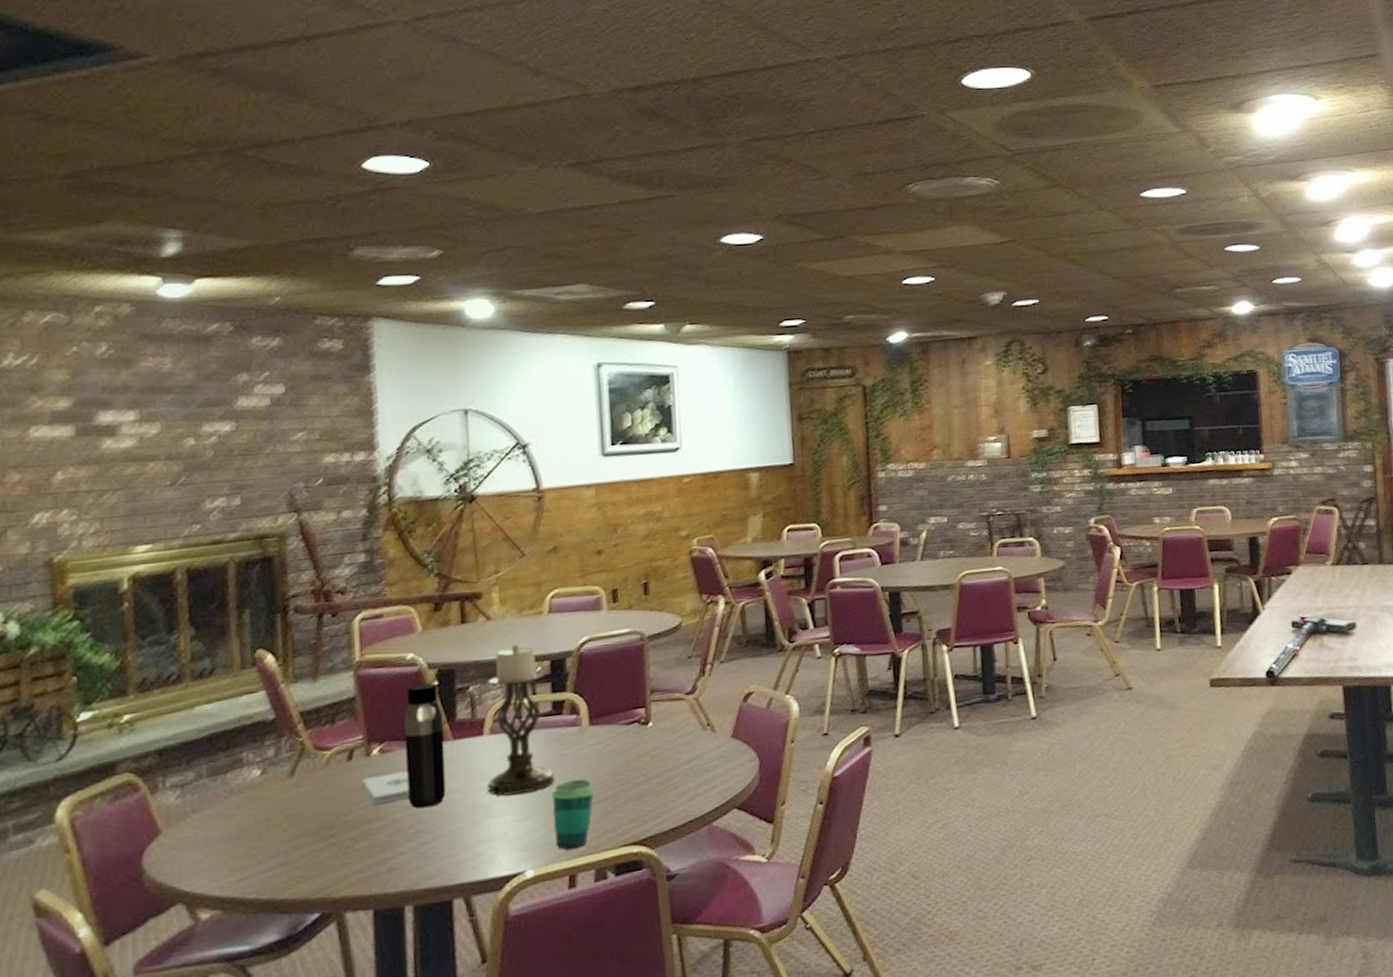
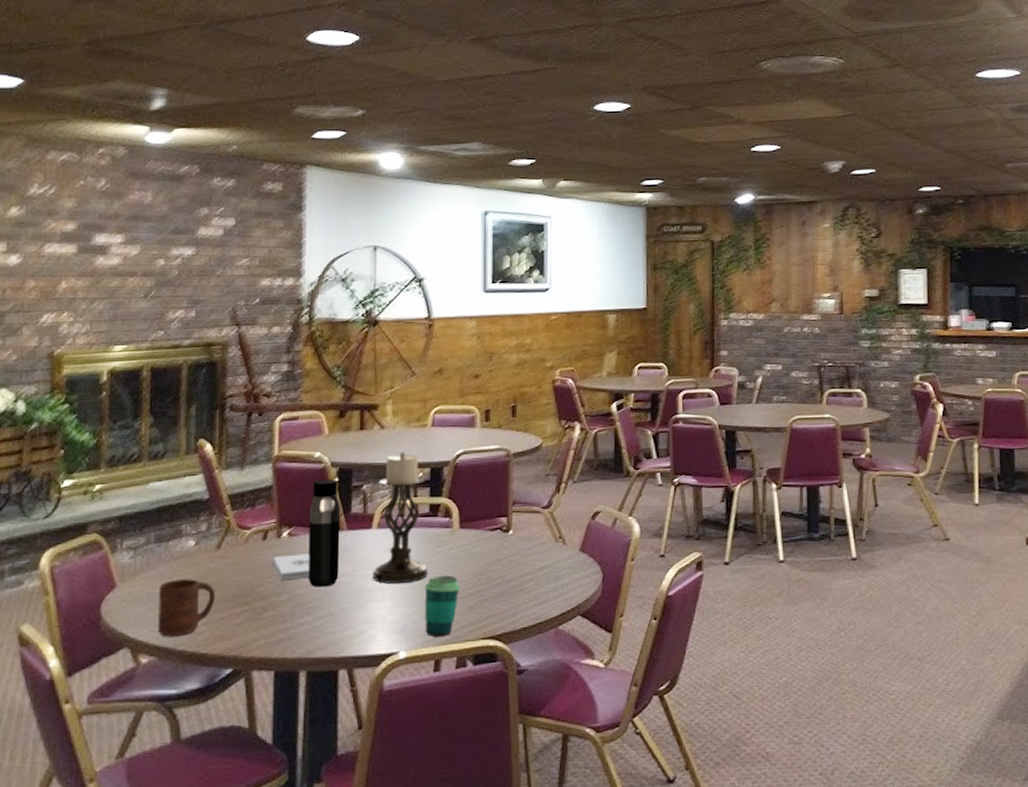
cup: none [217,814,291,885] -> present [158,579,215,636]

